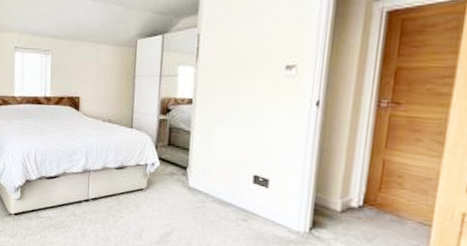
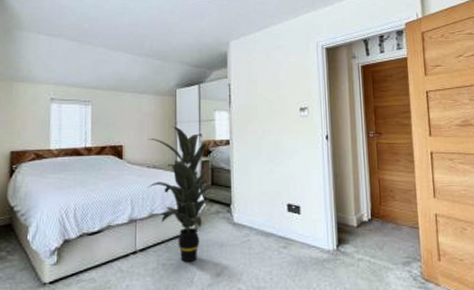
indoor plant: none [101,80,184,218] -> present [147,126,226,263]

